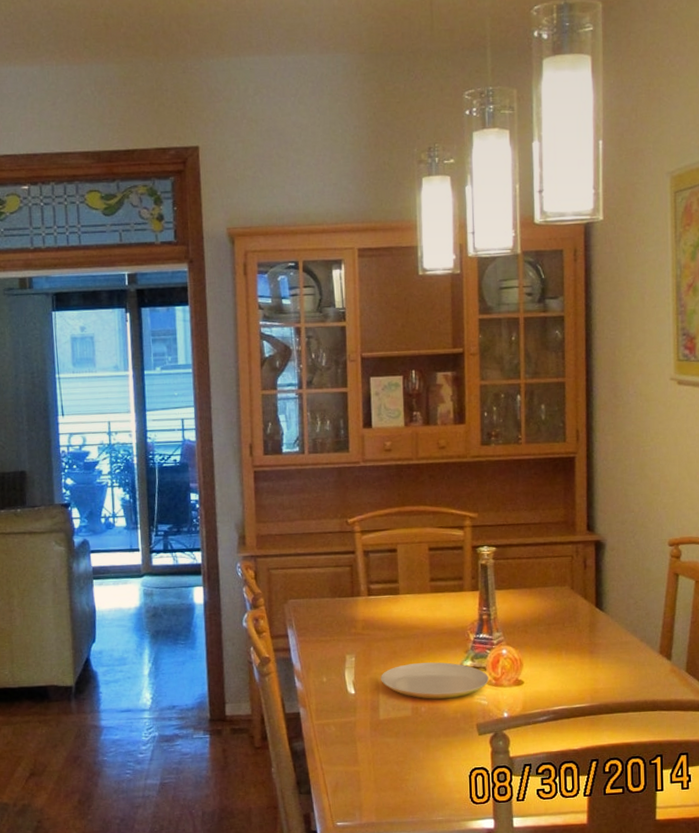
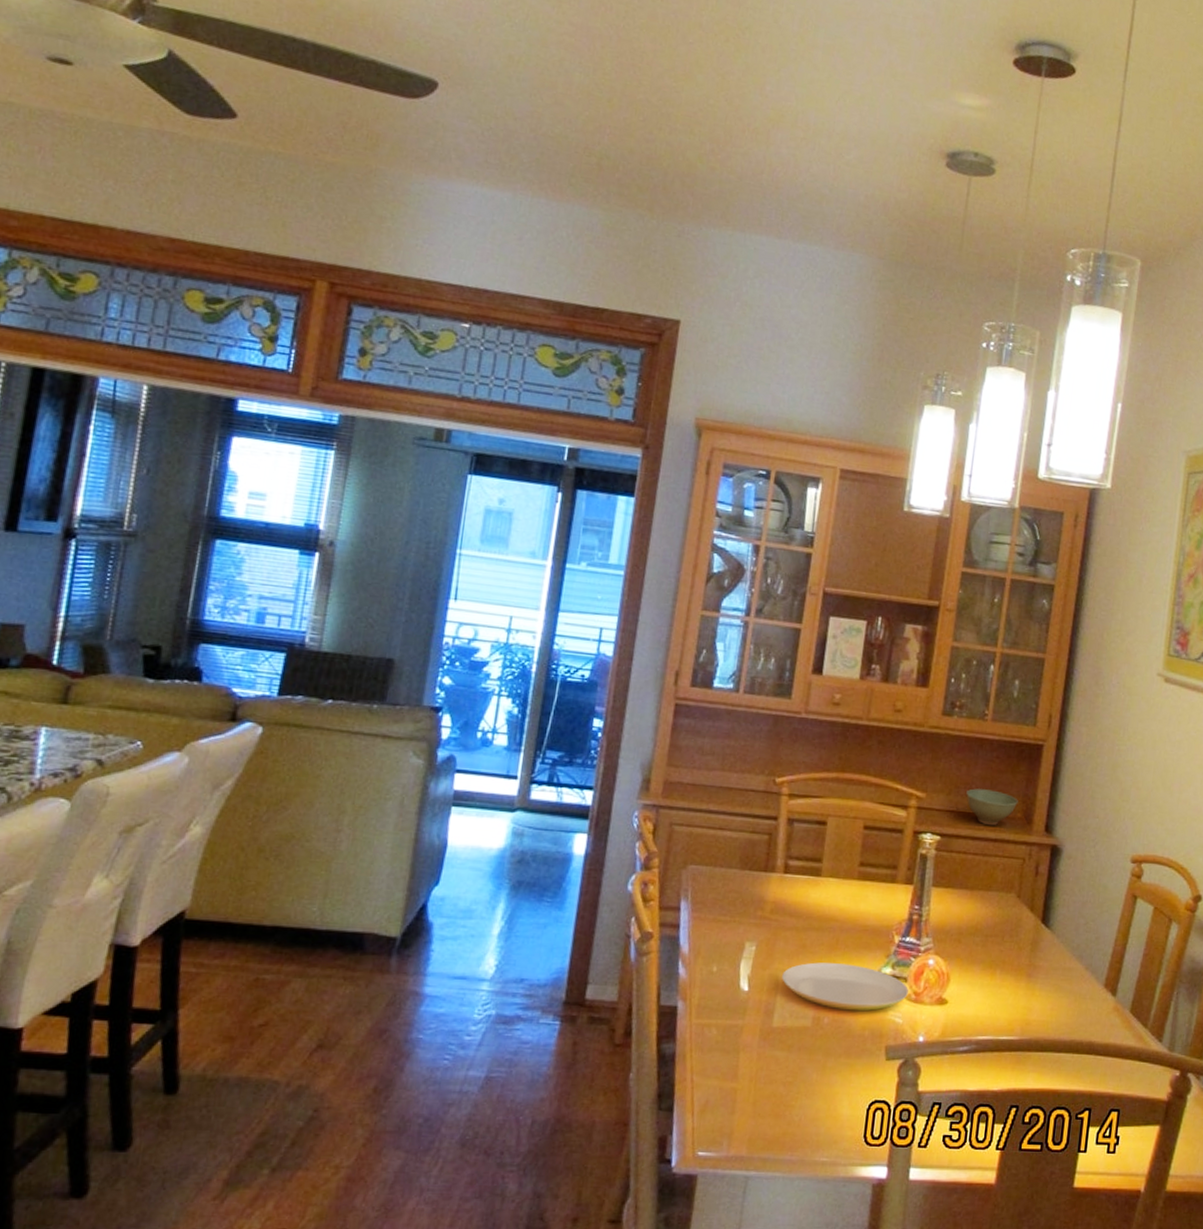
bowl: none [513,502,560,533] -> present [966,788,1018,826]

